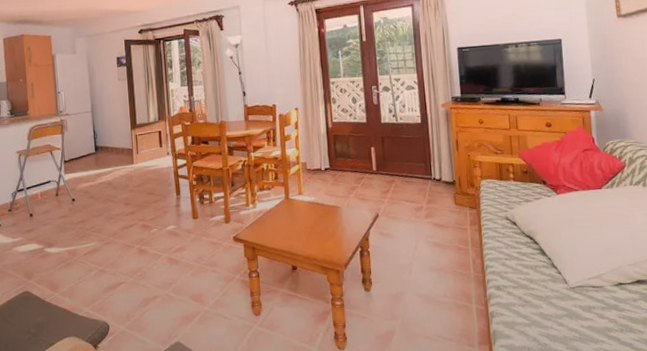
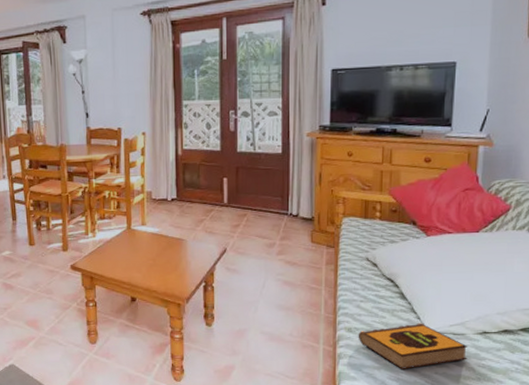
hardback book: none [506,277,609,325] -> present [358,323,468,369]

